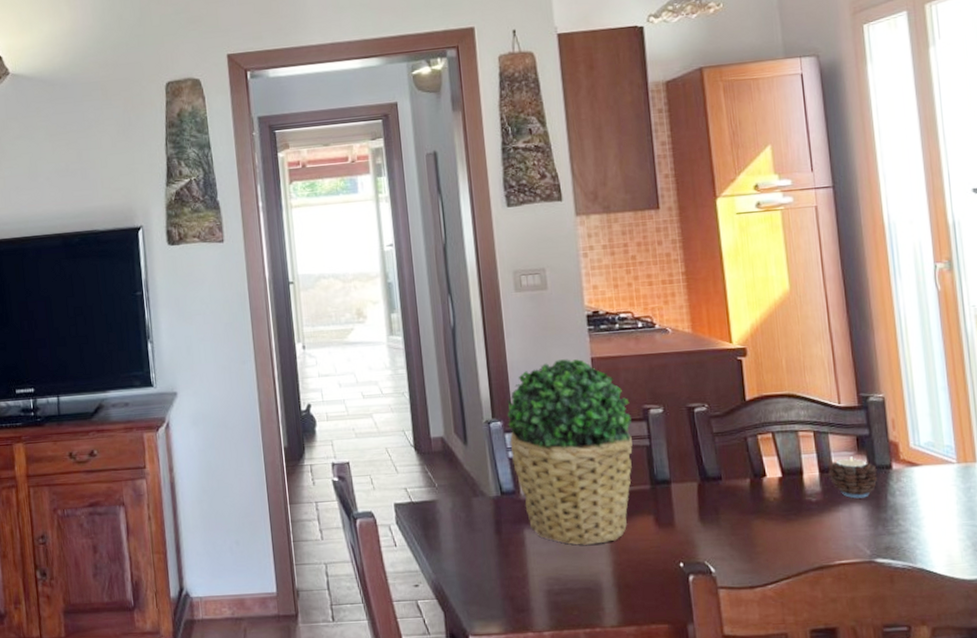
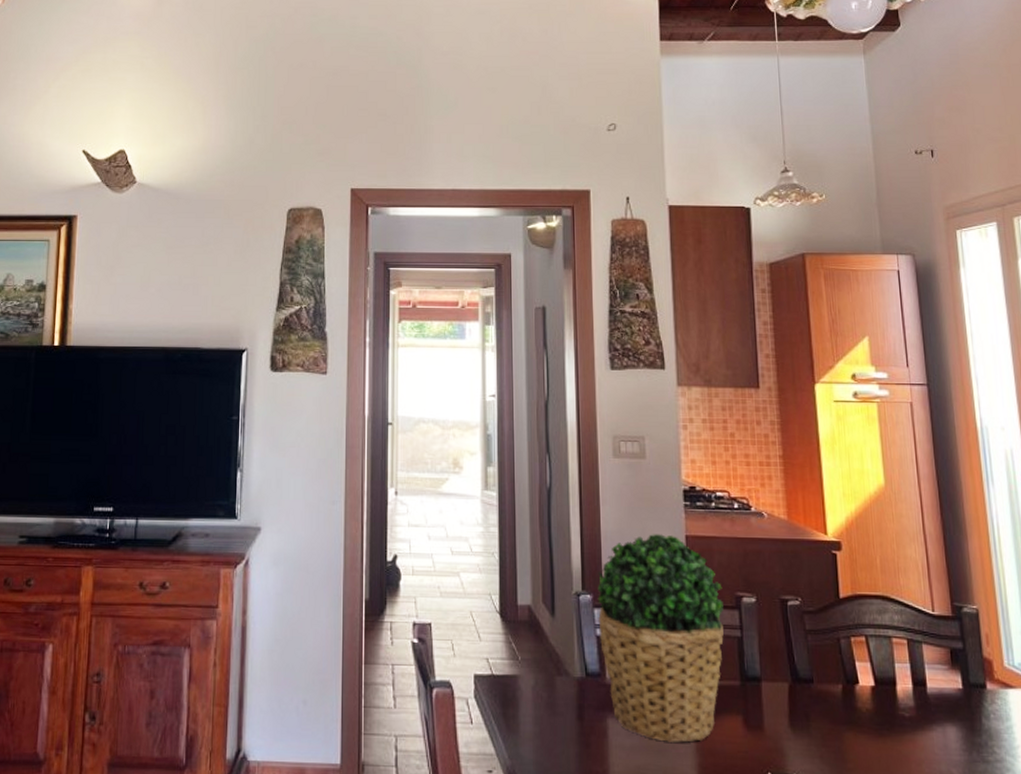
candle: present [828,456,878,499] -> none [921,670,972,718]

